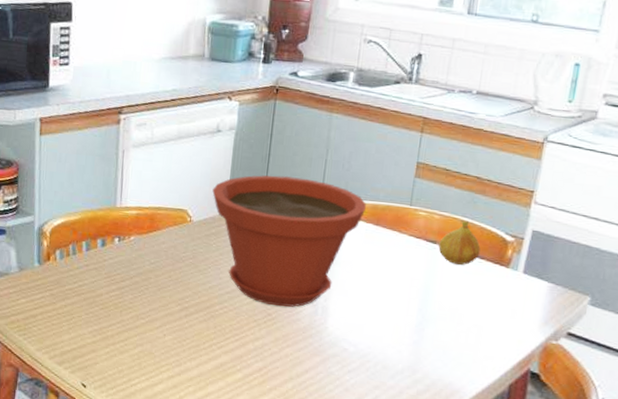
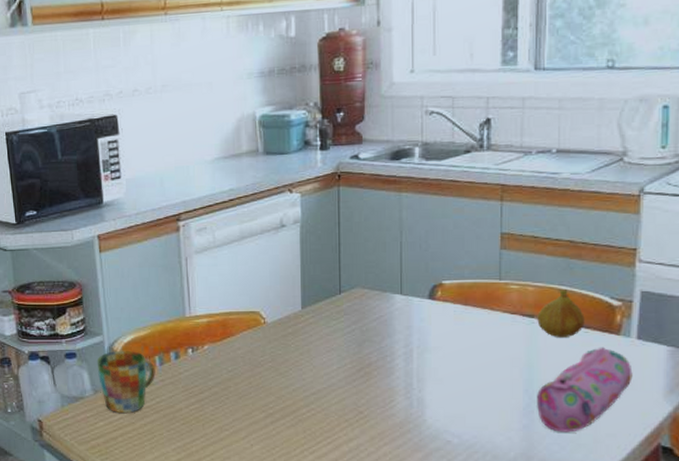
mug: none [25,232,82,293] -> present [97,350,156,413]
plant pot: present [212,175,366,307] -> none [284,264,451,403]
pencil case: none [427,277,515,352] -> present [537,347,633,432]

